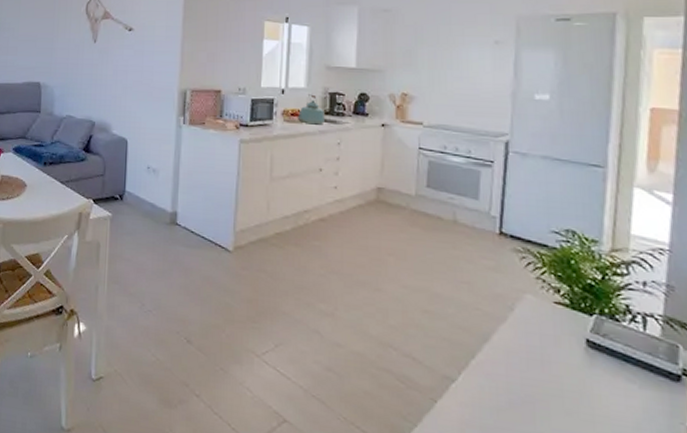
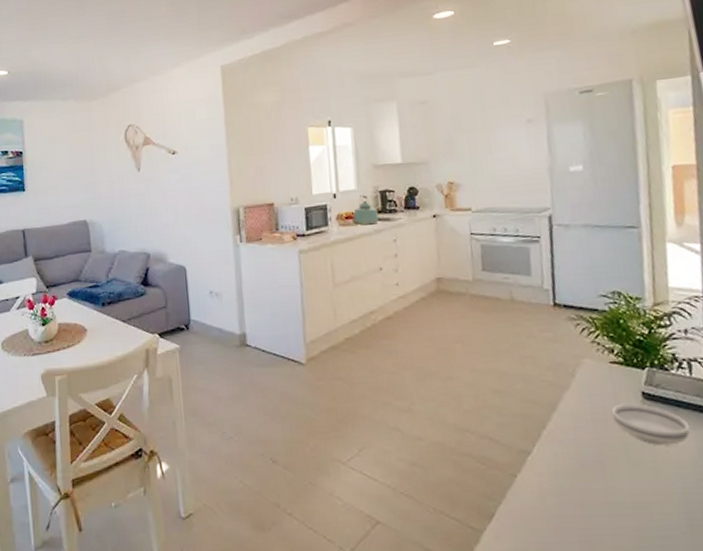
bowl: none [549,347,637,401] -> present [611,403,690,445]

